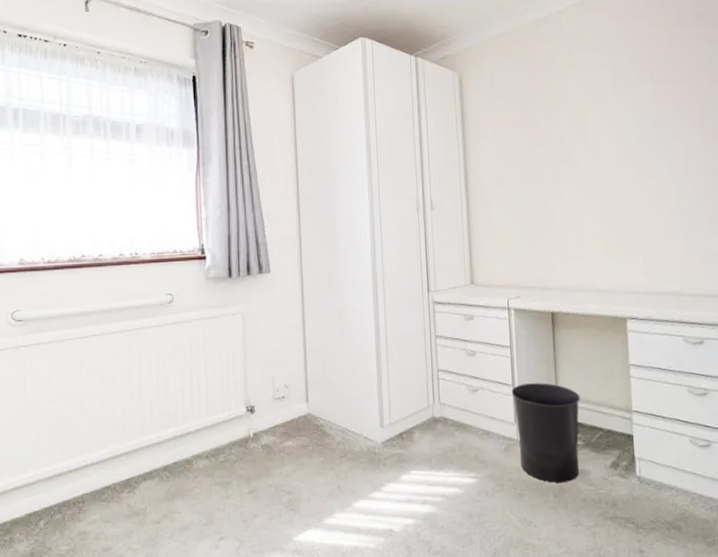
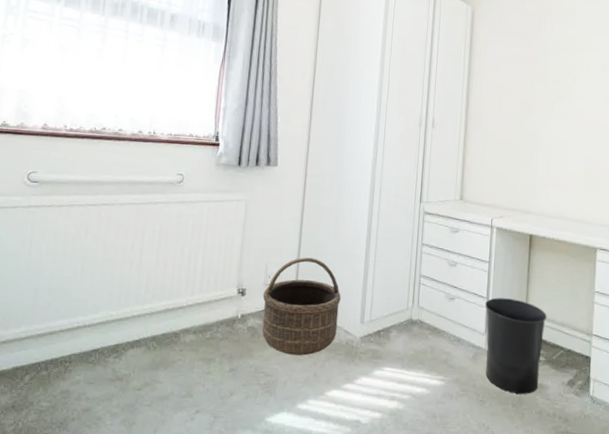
basket: none [273,365,356,469] -> present [262,257,341,356]

